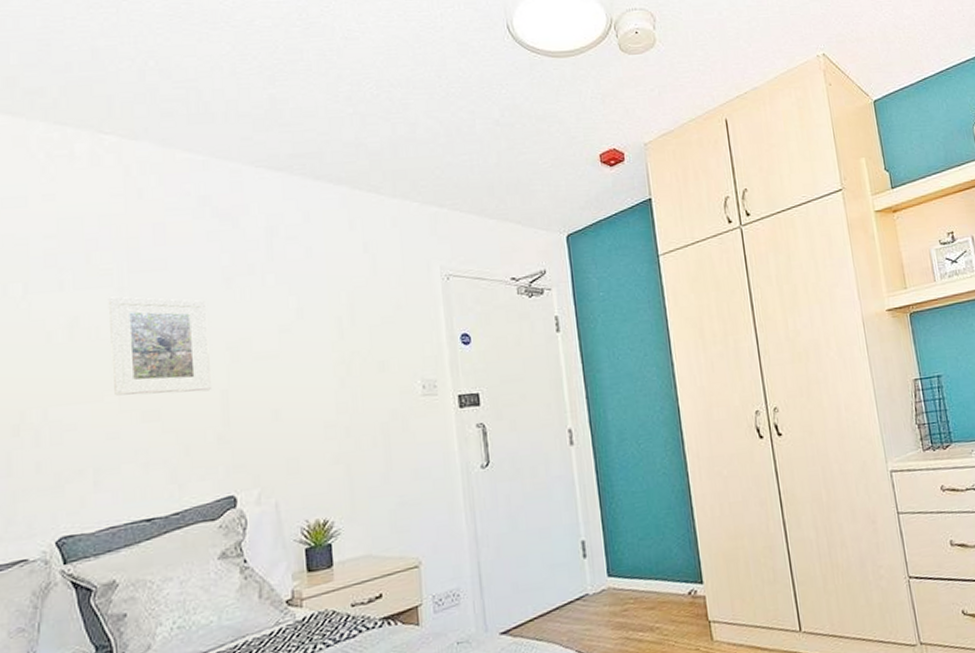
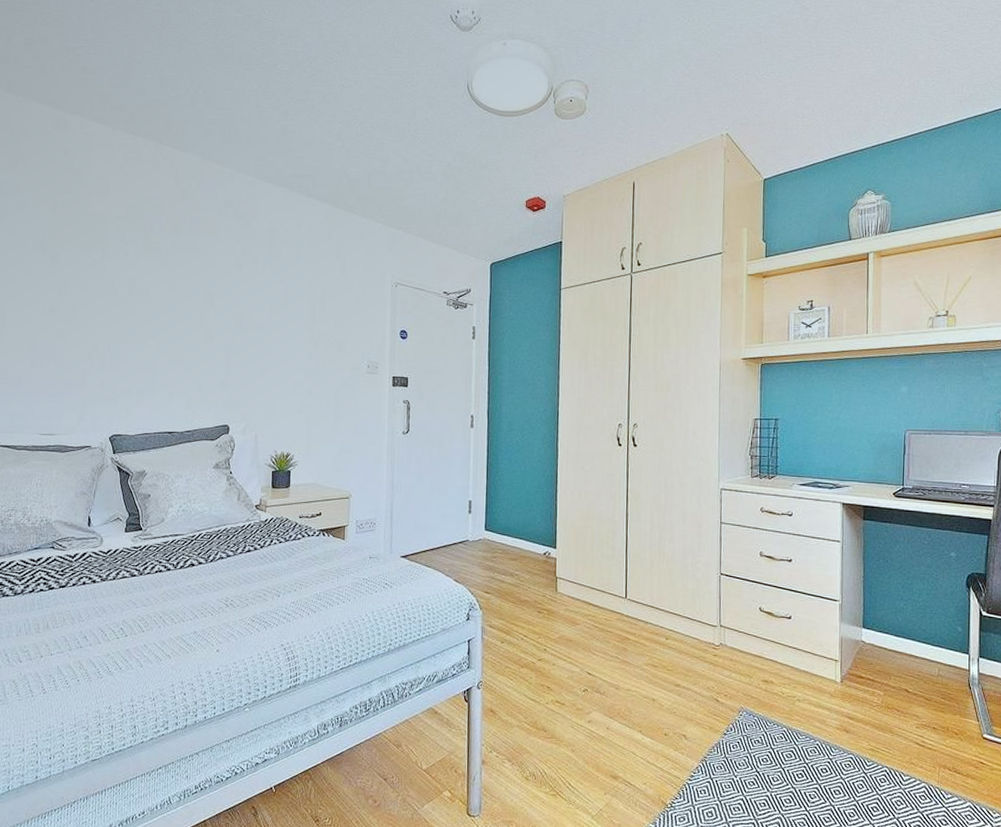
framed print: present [107,296,211,396] -> none [154,268,222,347]

